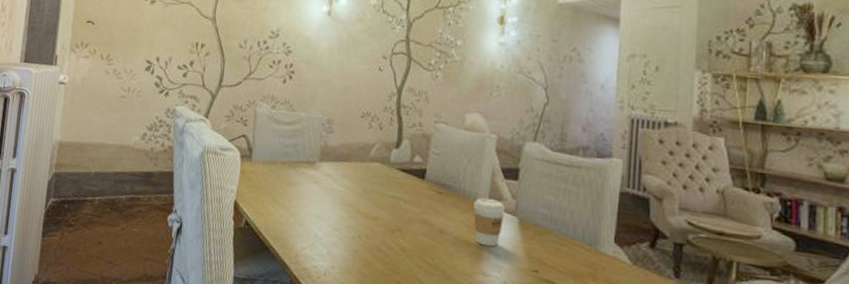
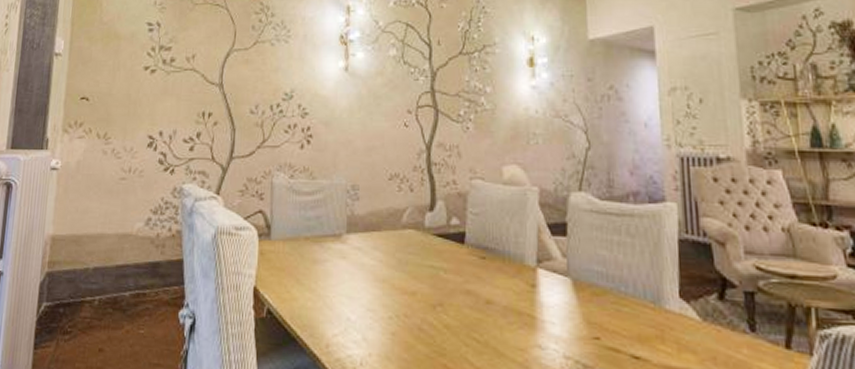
coffee cup: present [473,197,506,247] -> none [521,258,557,315]

